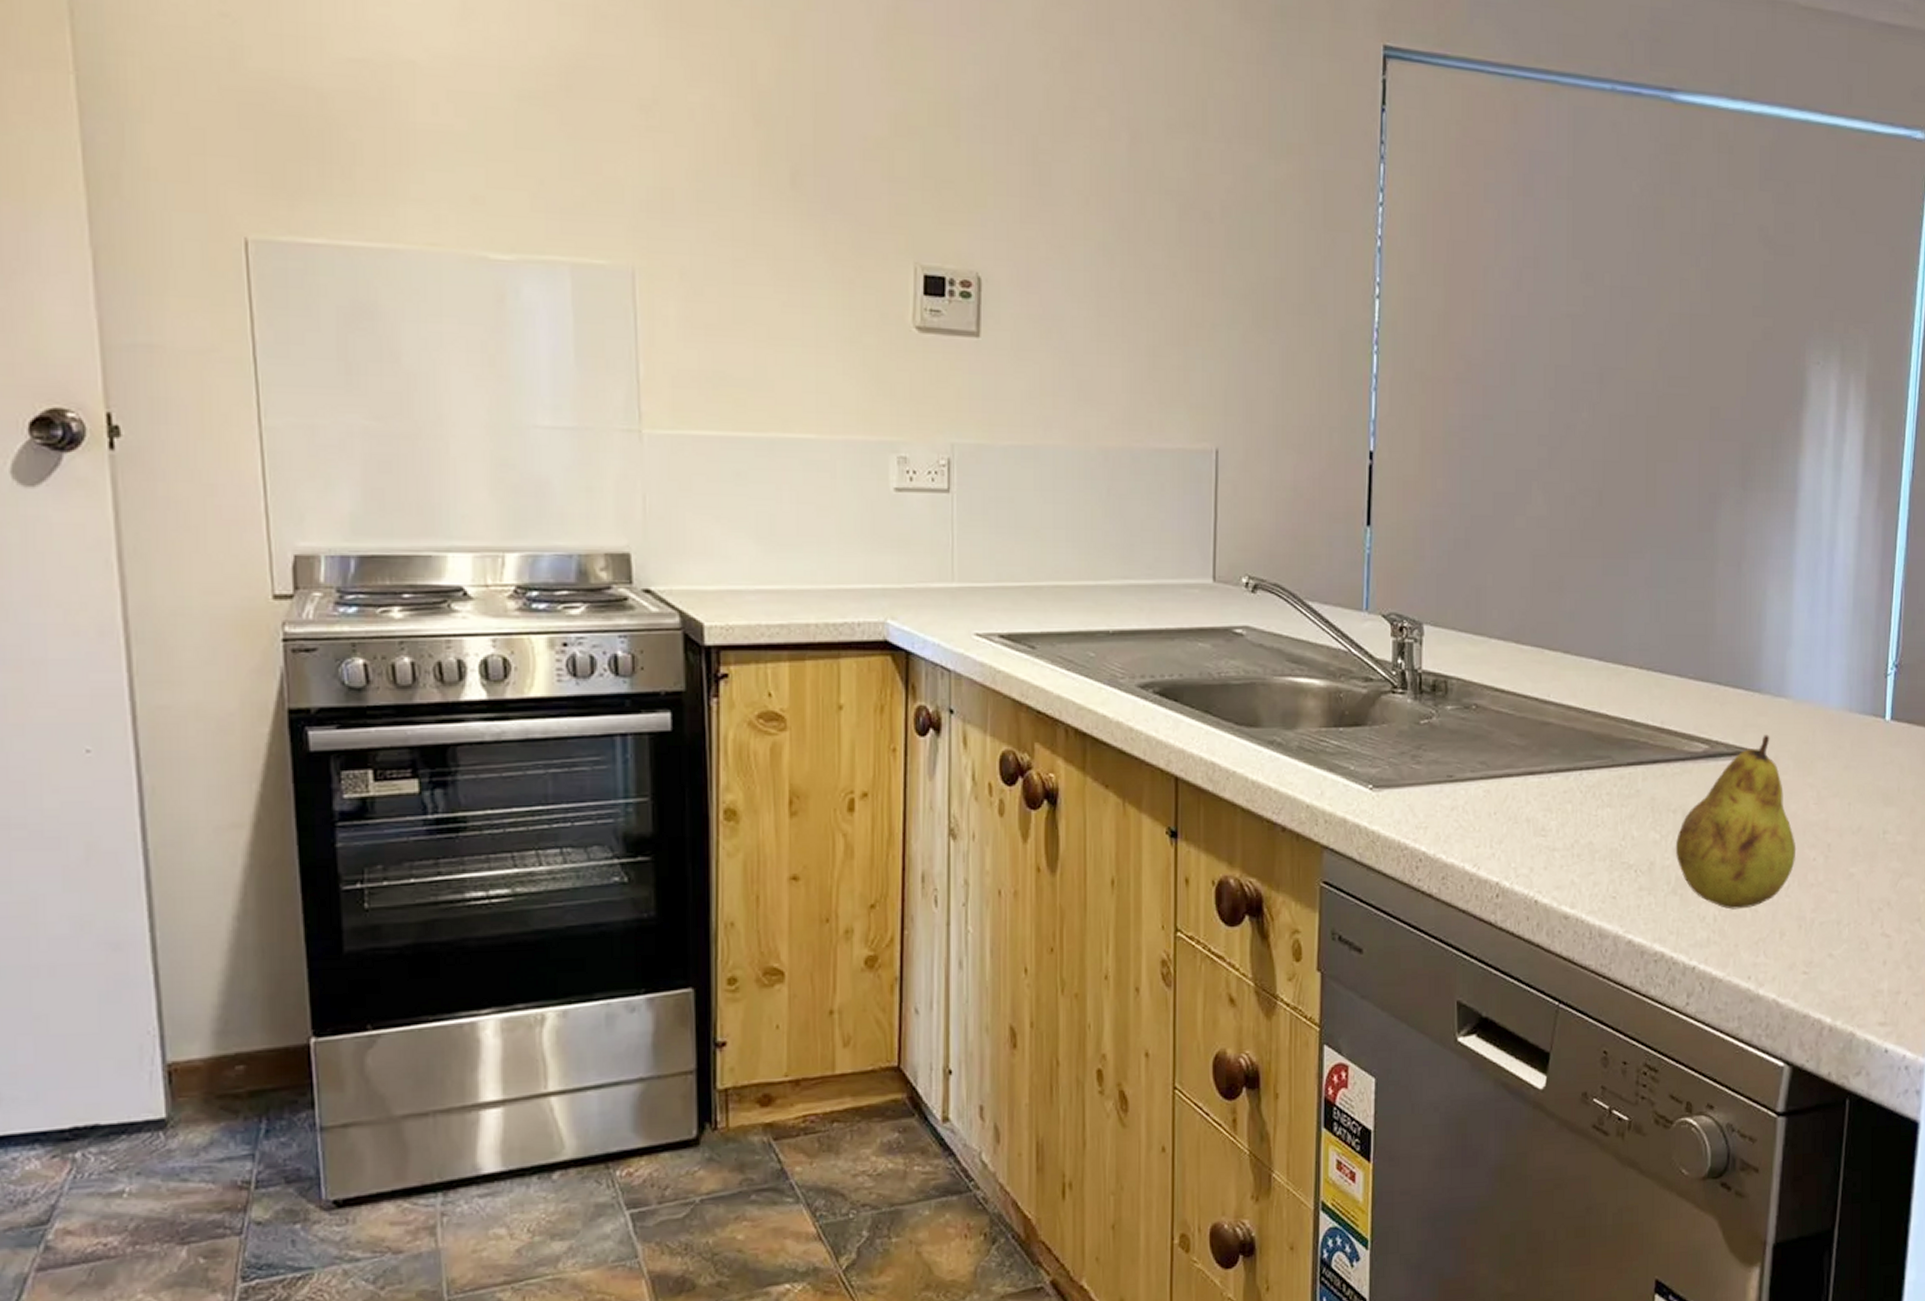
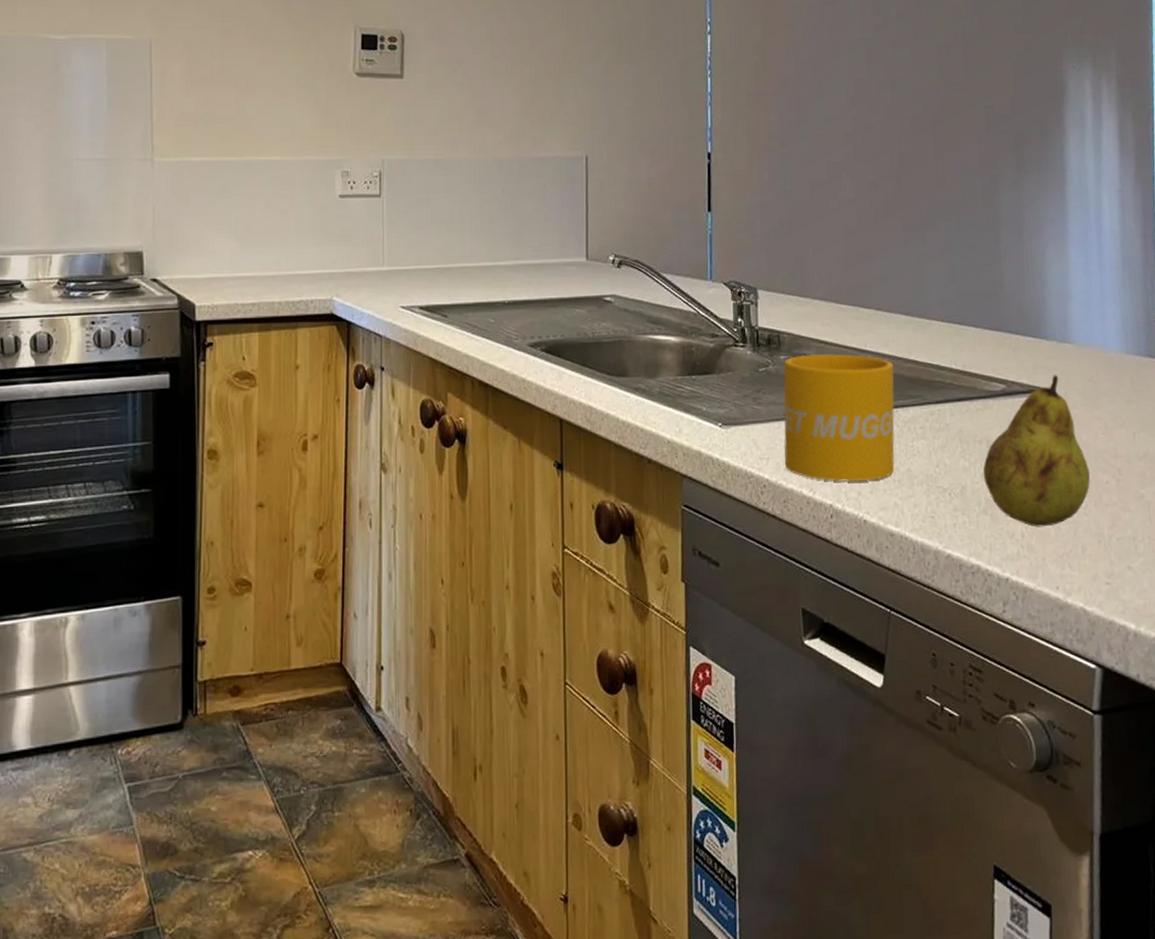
mug: none [1445,705,1580,857] -> present [783,354,895,483]

